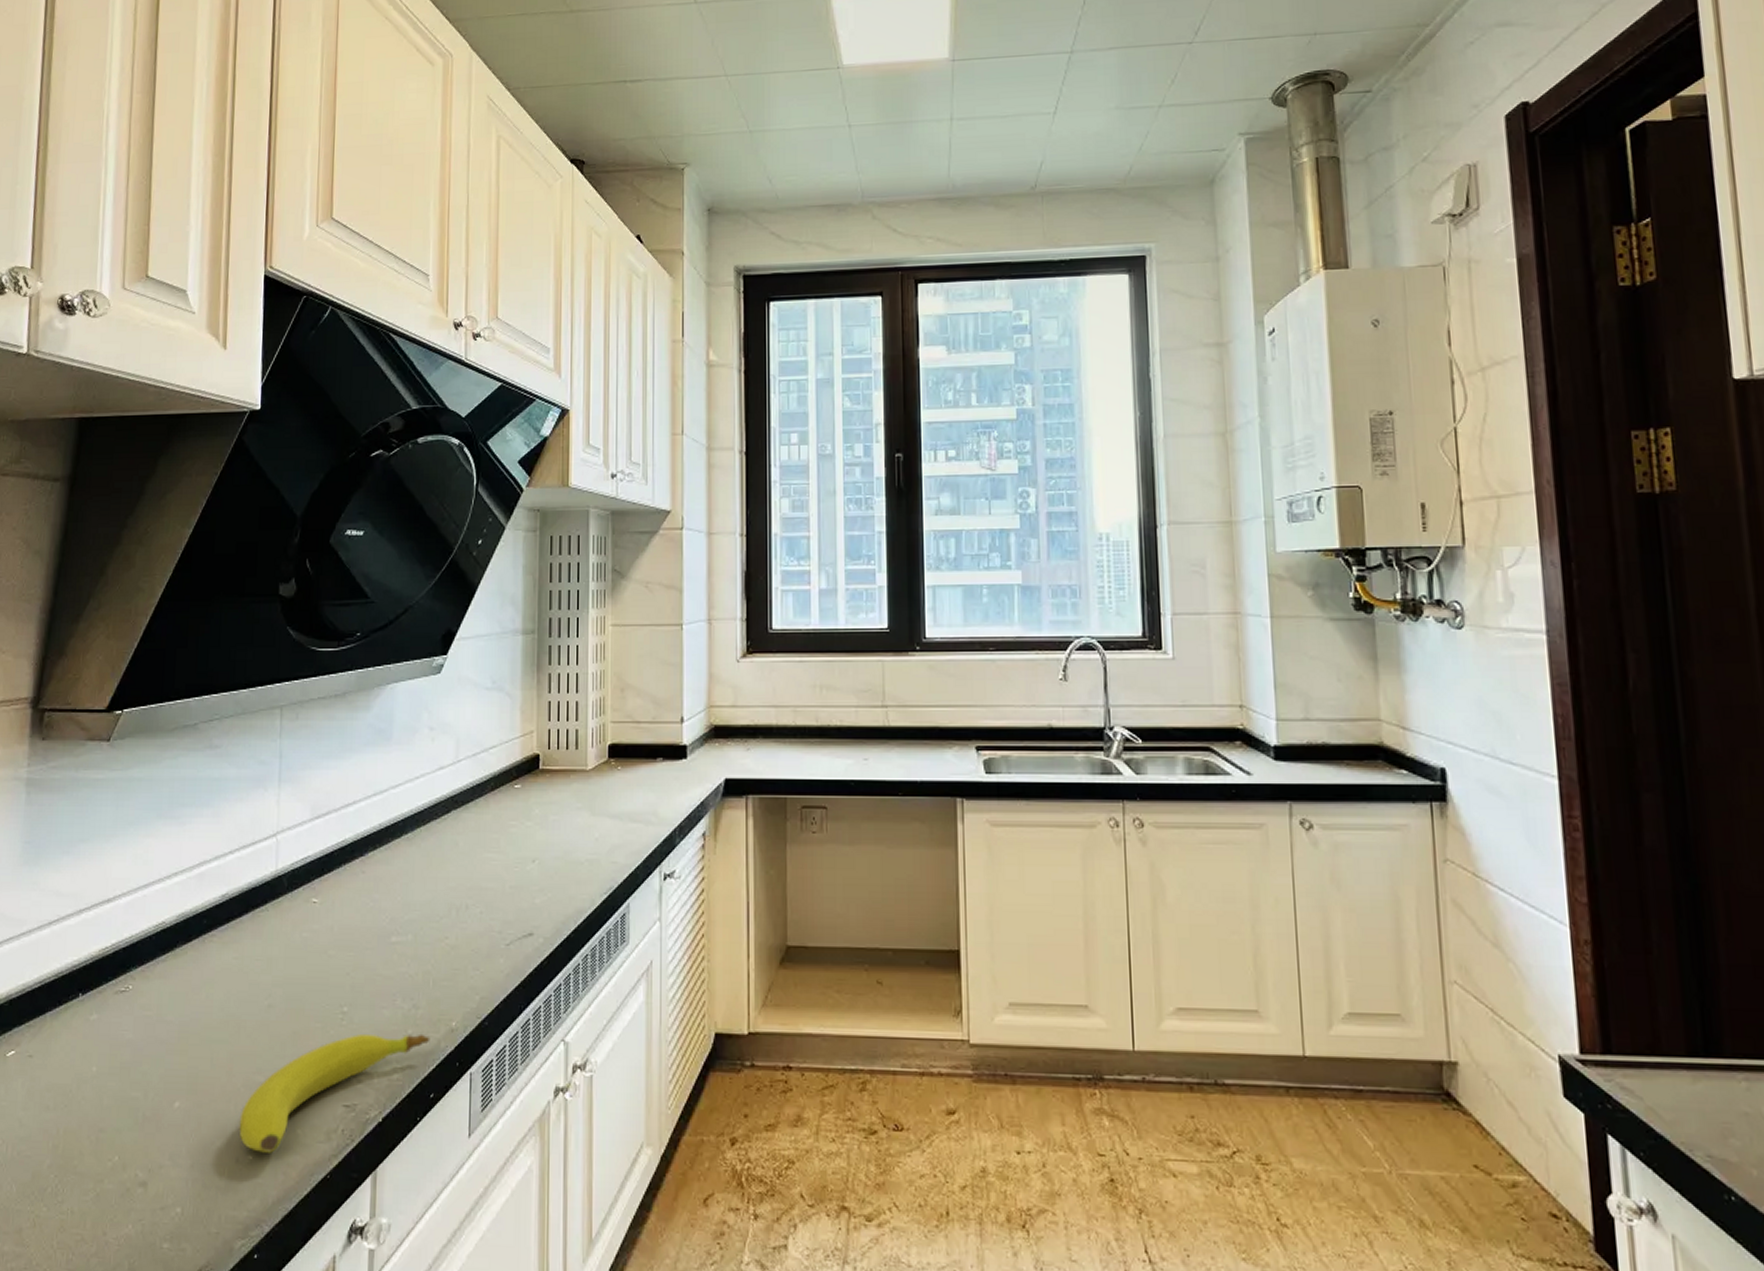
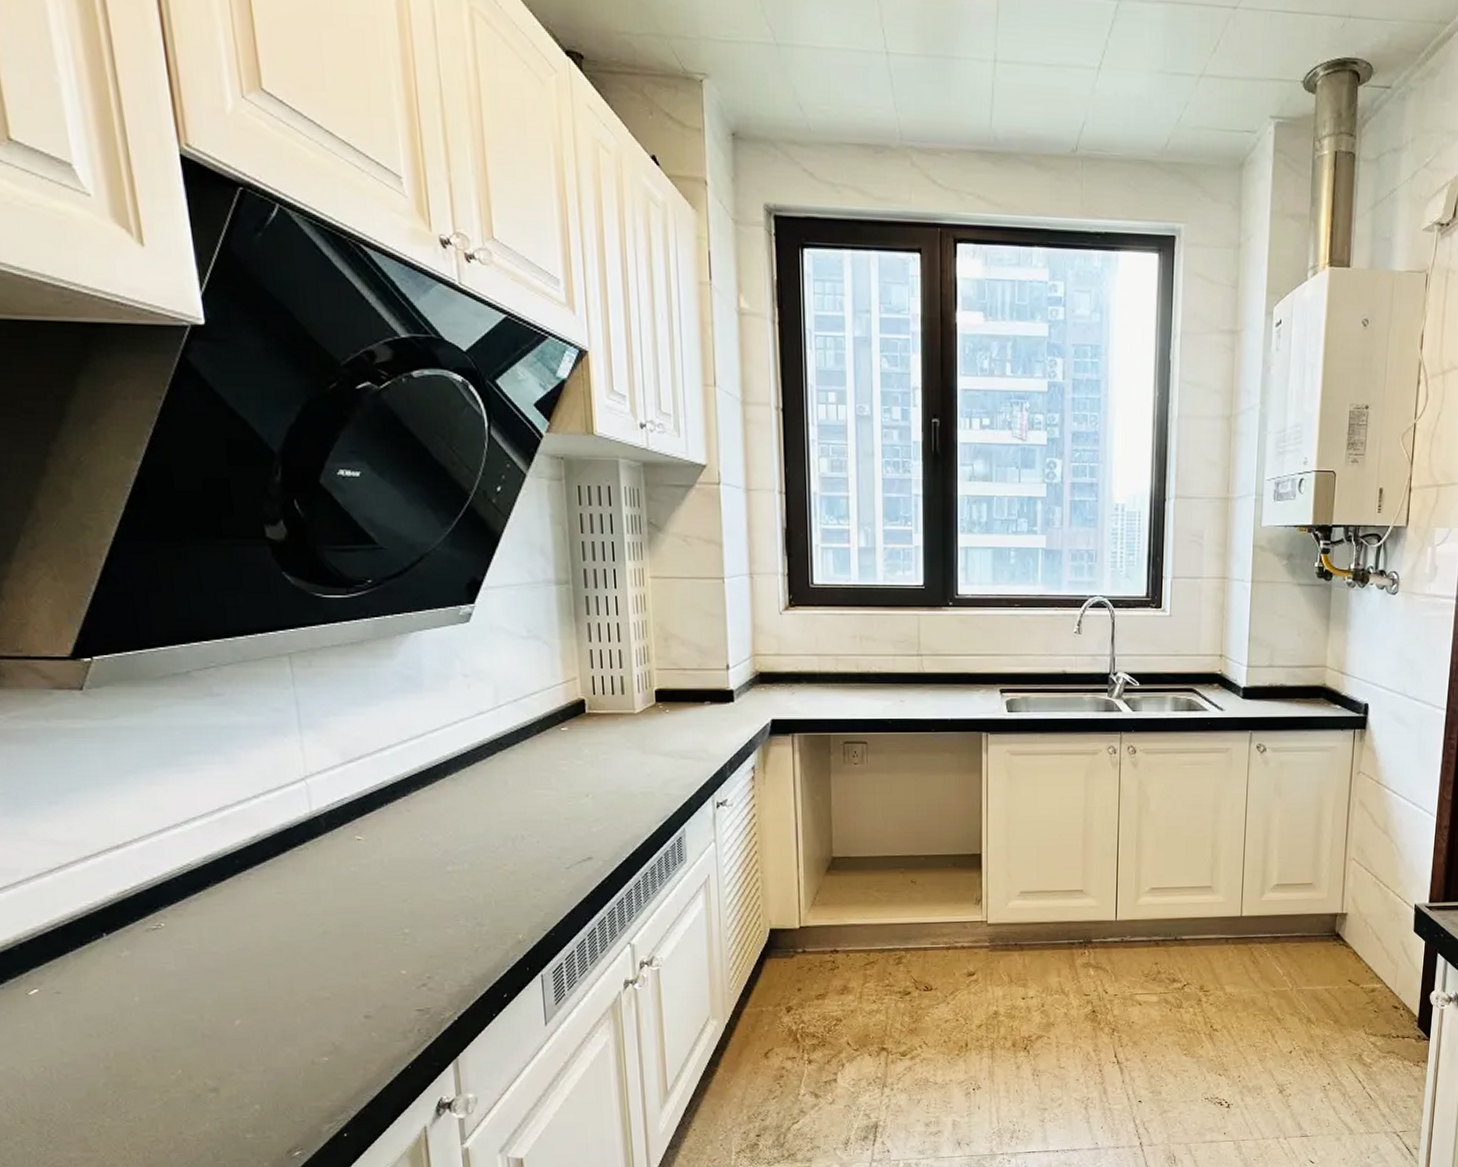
fruit: present [239,1033,430,1153] -> none [308,946,498,1054]

